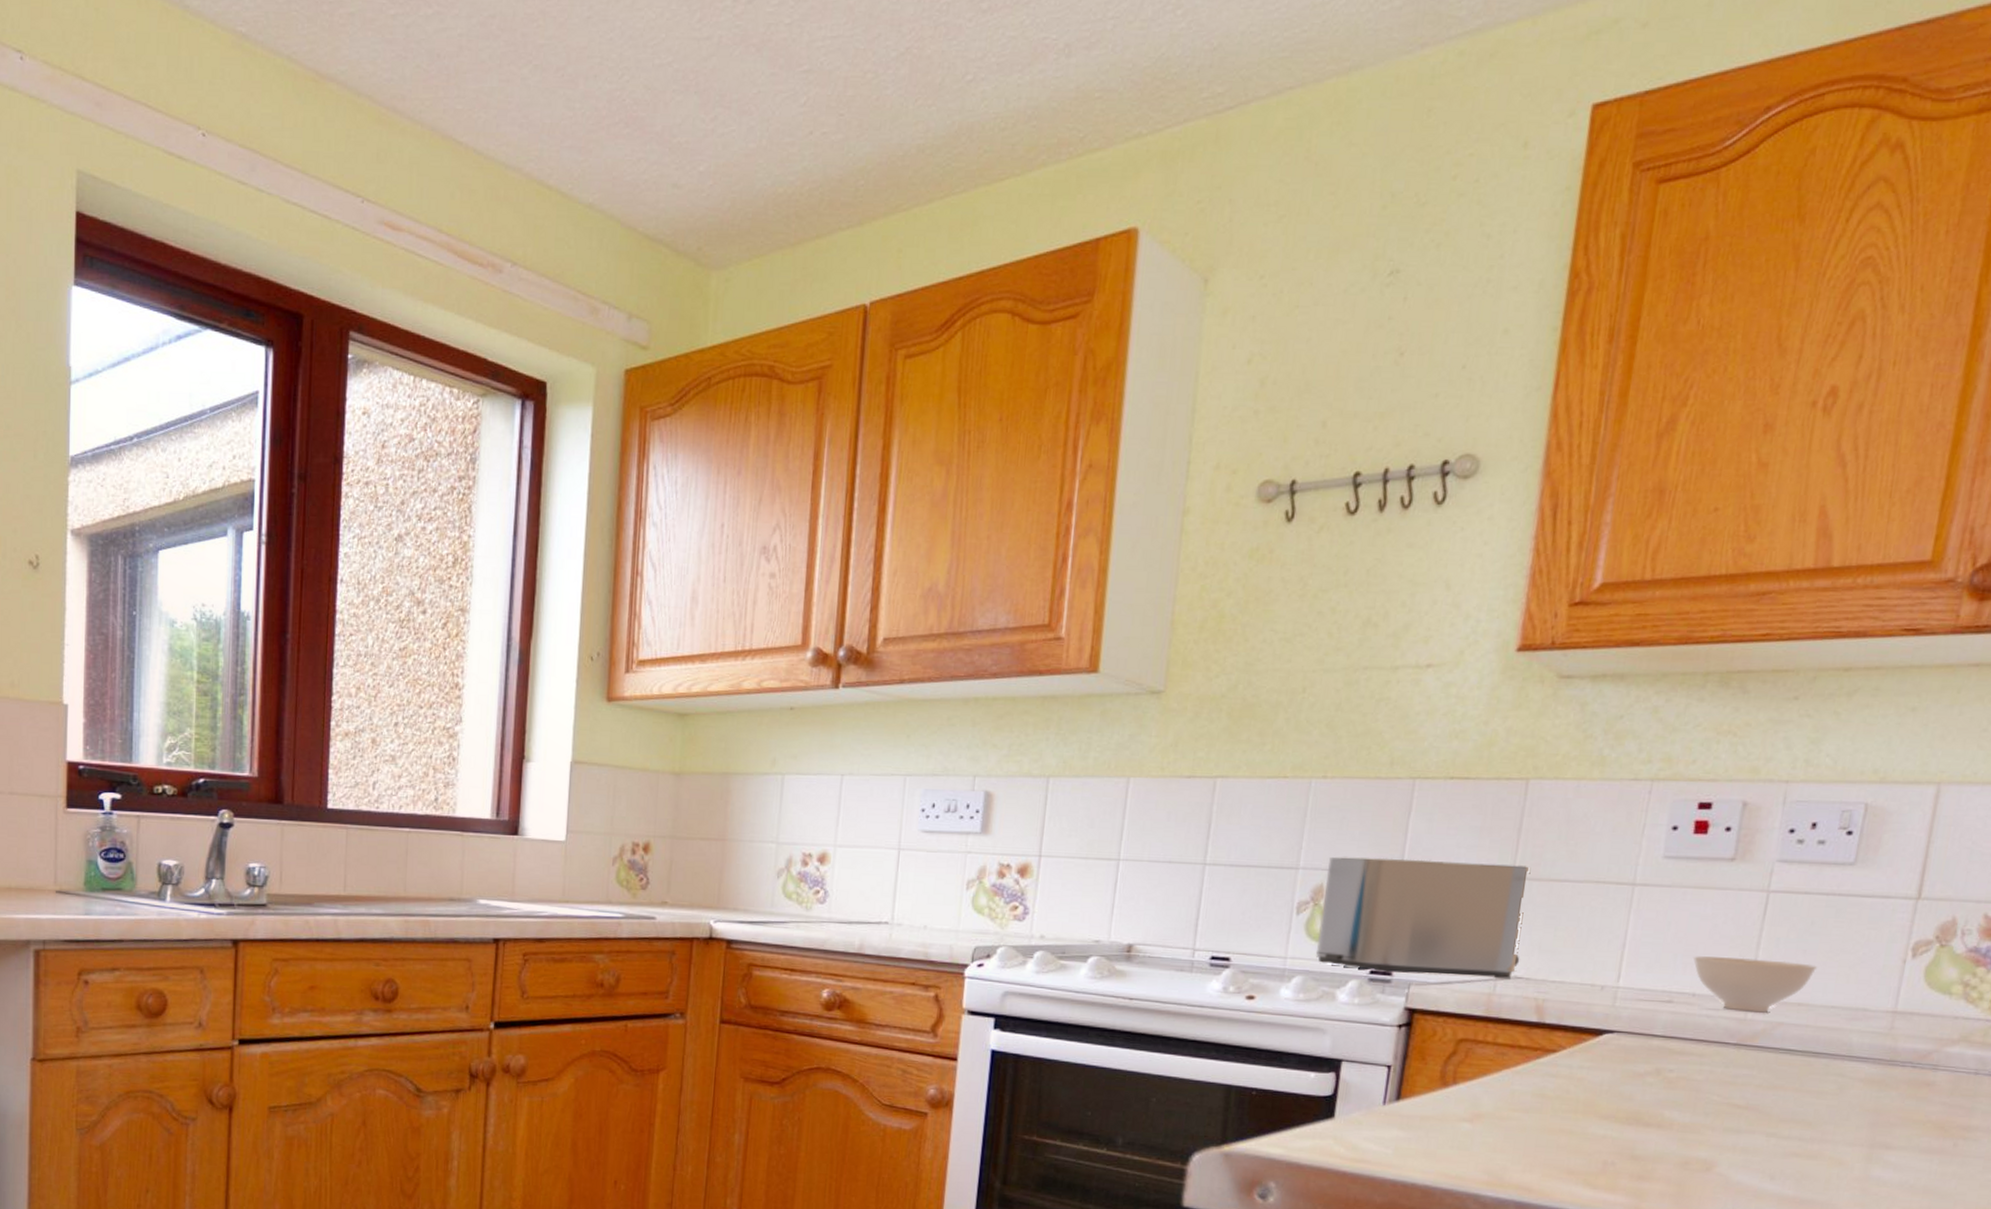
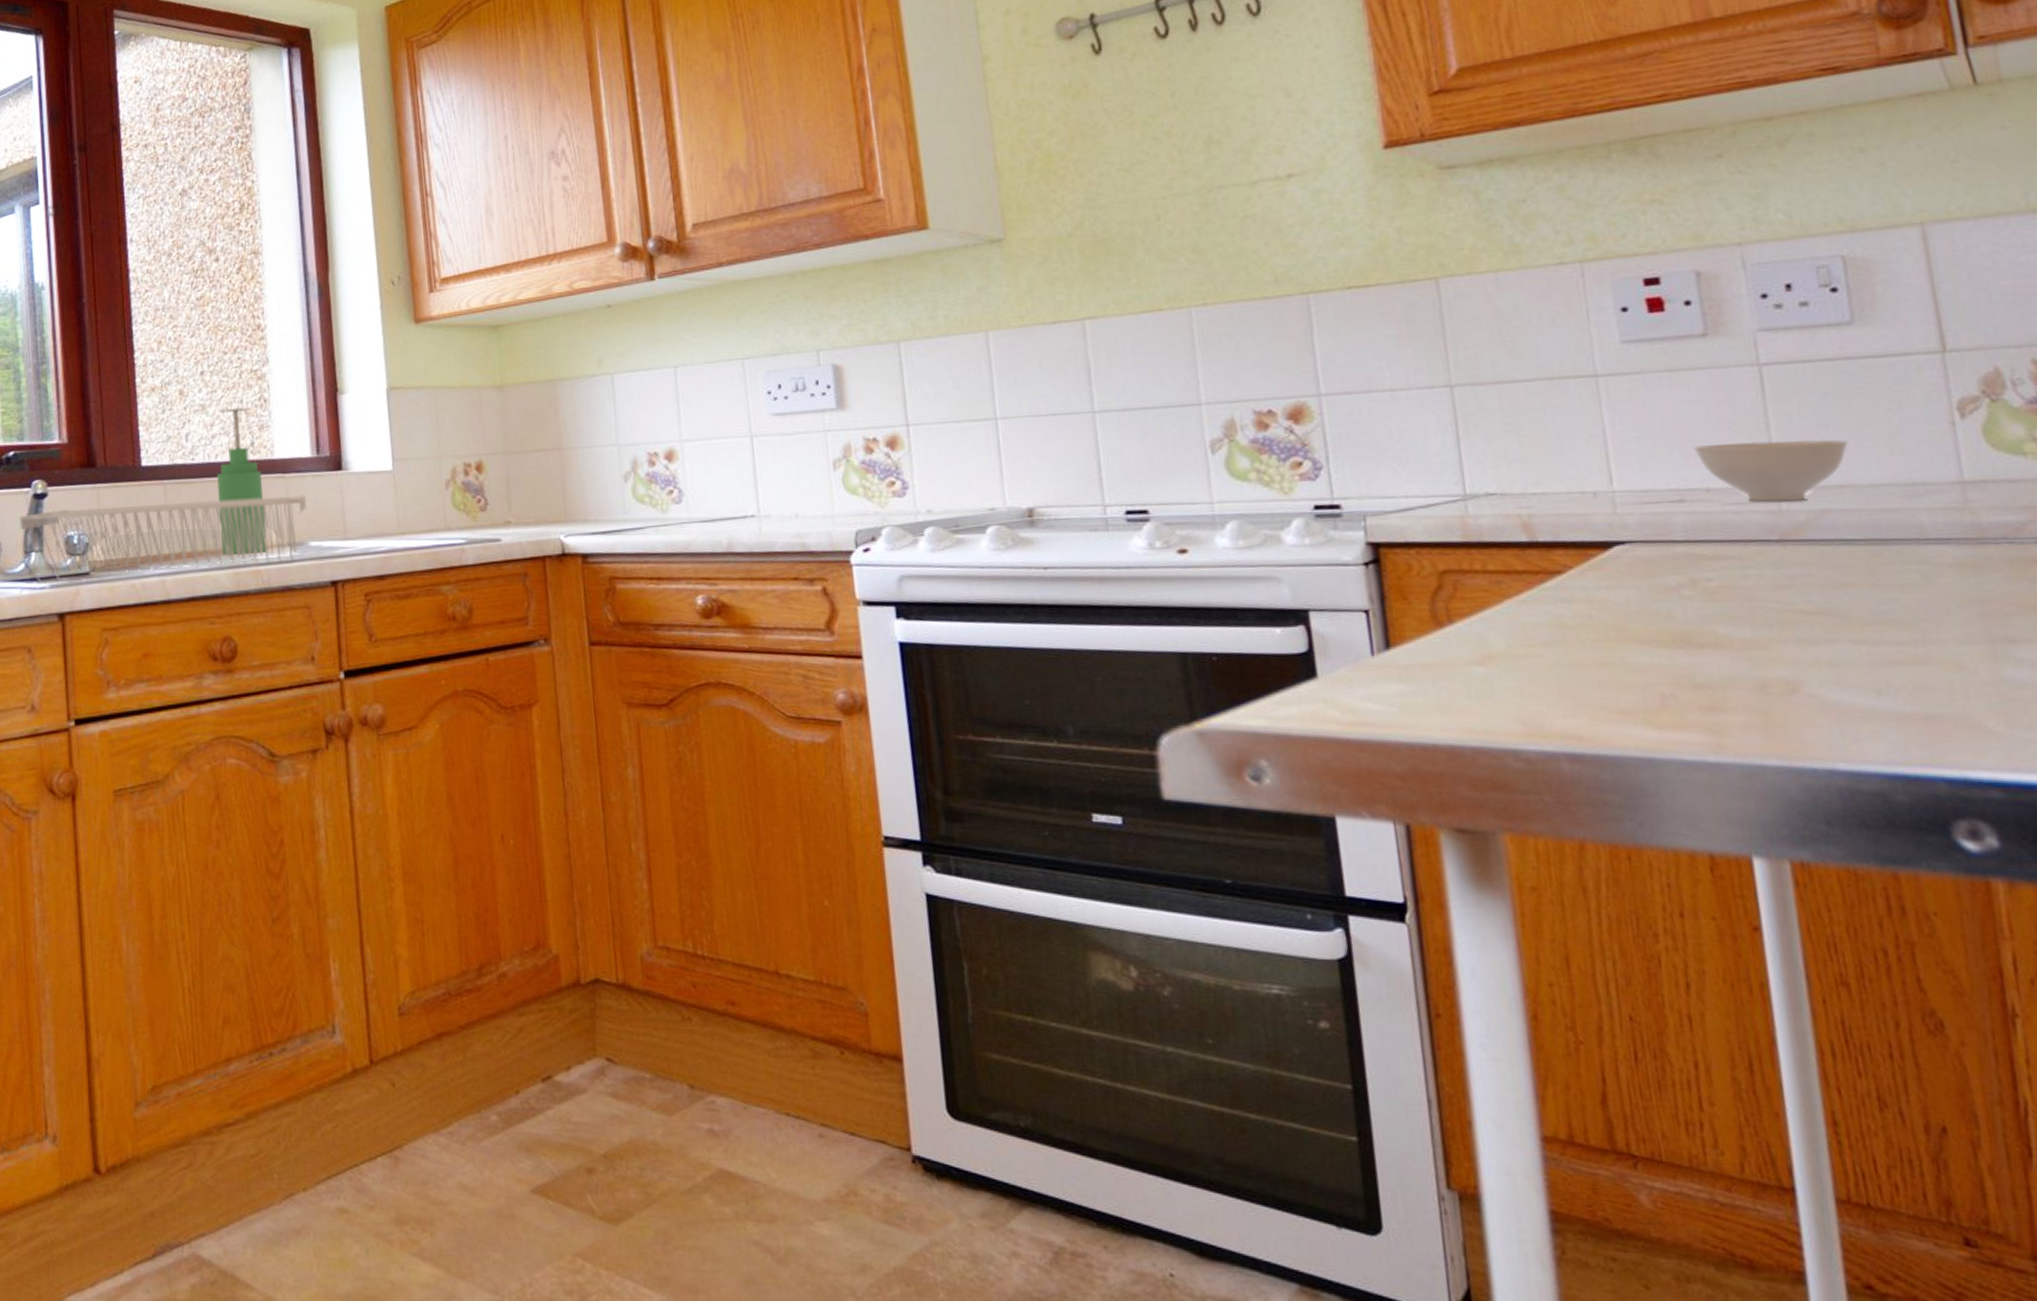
dish rack: none [203,840,480,915] -> present [19,495,306,574]
soap dispenser: none [394,762,441,905] -> present [217,407,267,555]
toaster: present [1316,856,1531,979] -> none [1233,371,1487,506]

